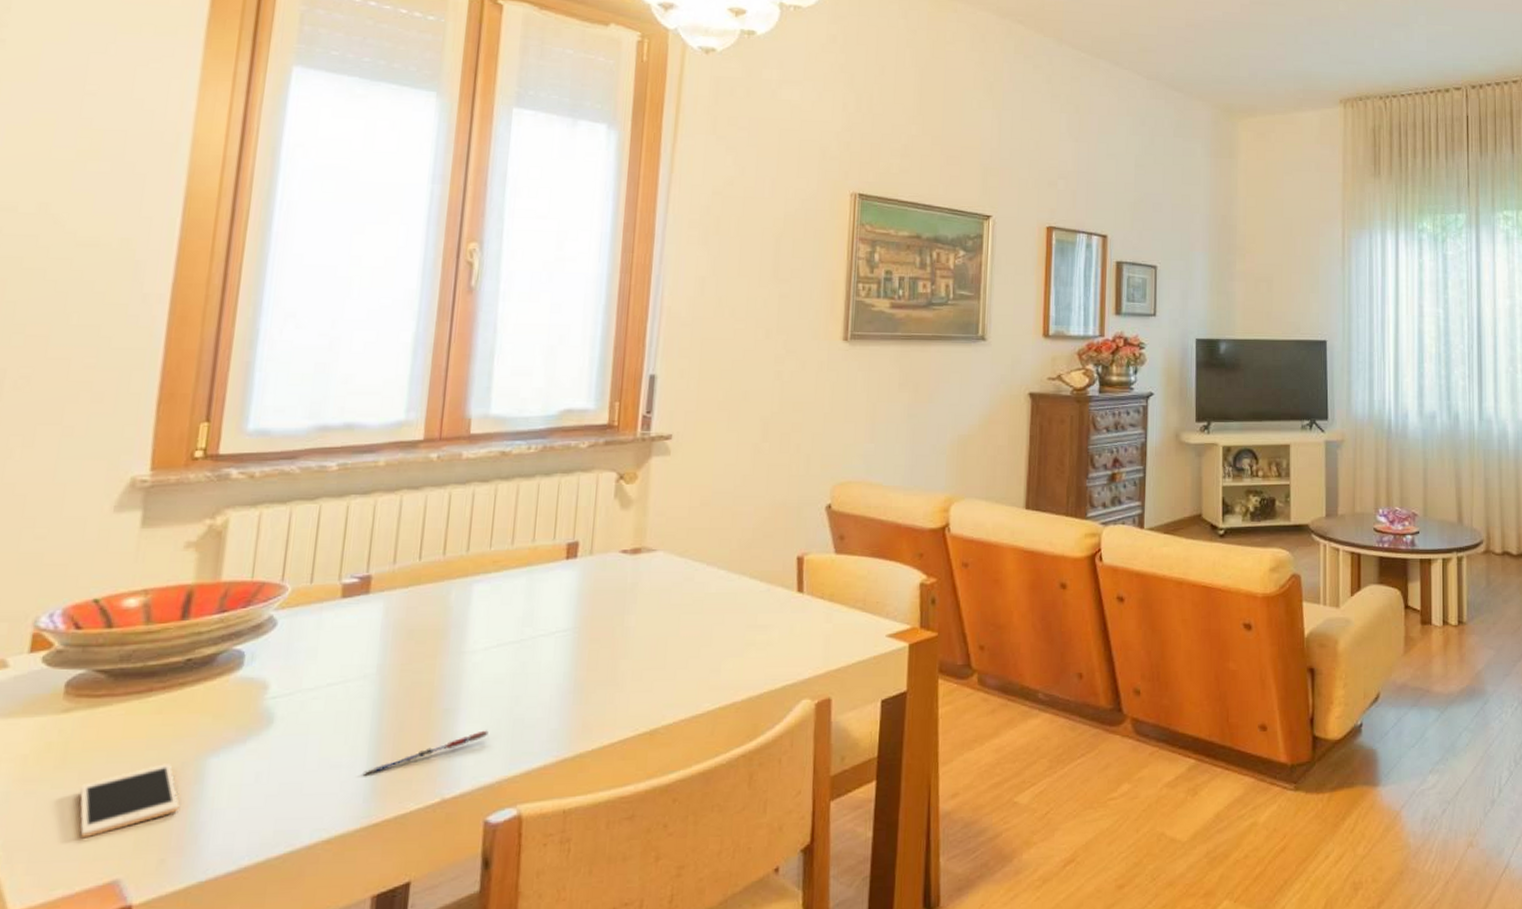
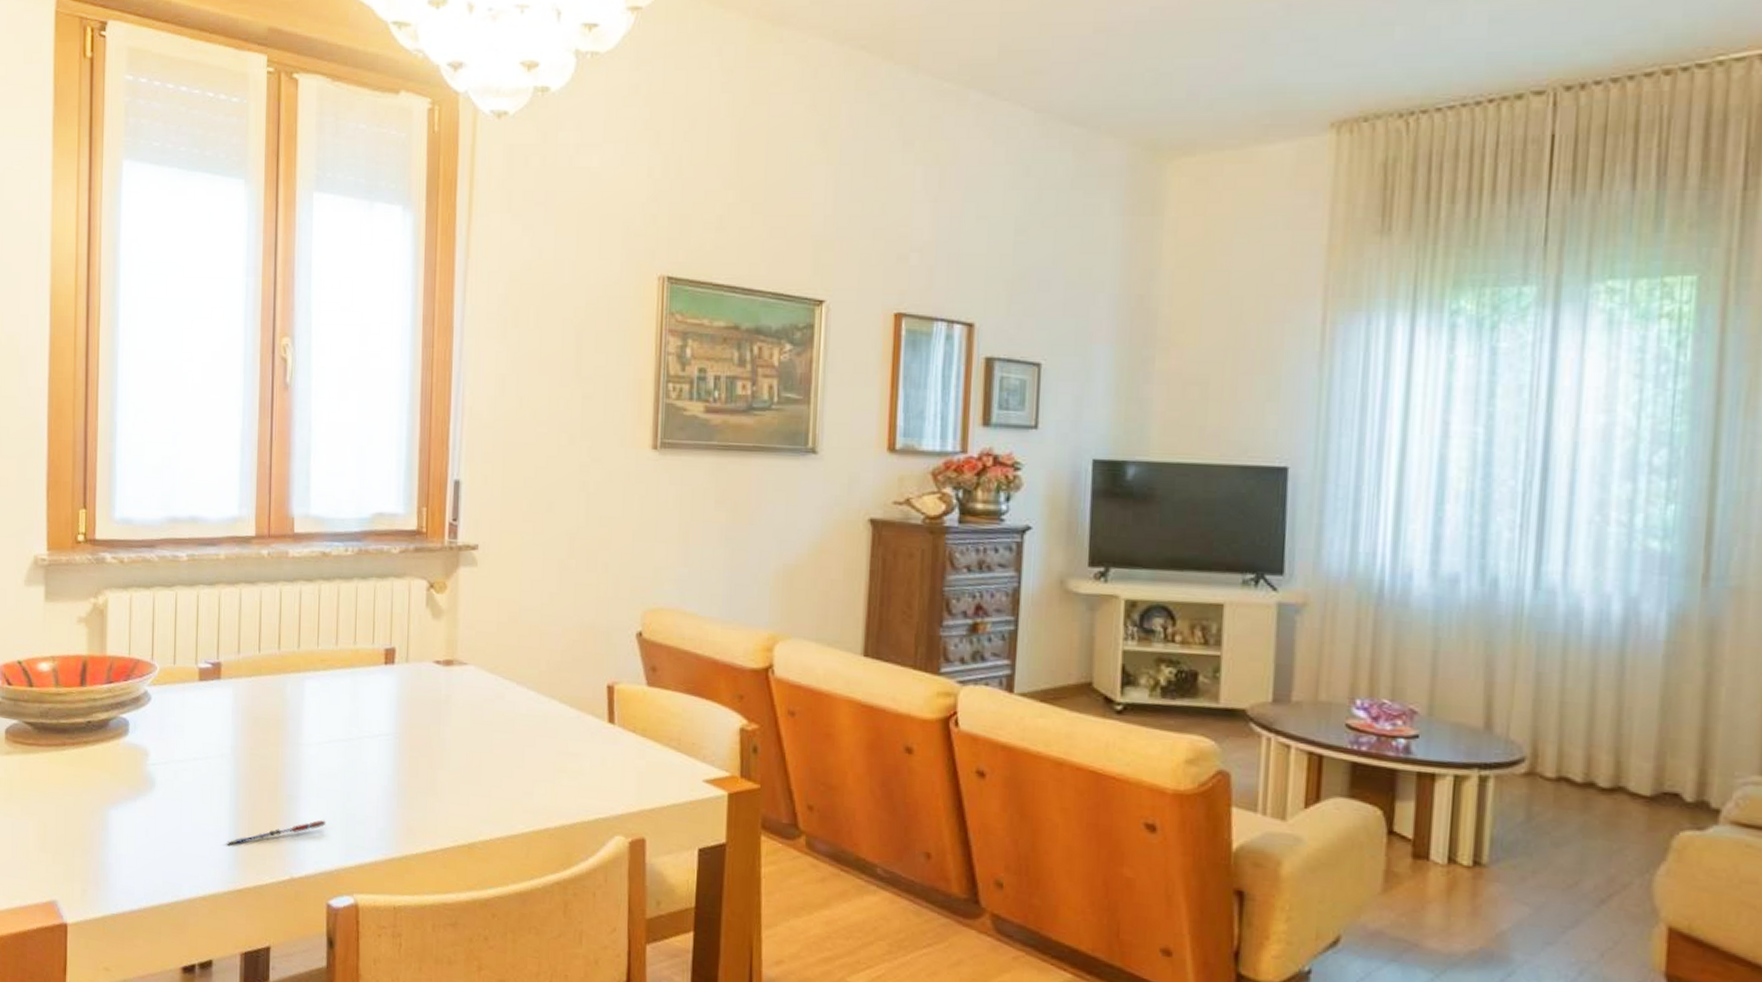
cell phone: present [79,763,180,839] -> none [24,809,93,862]

